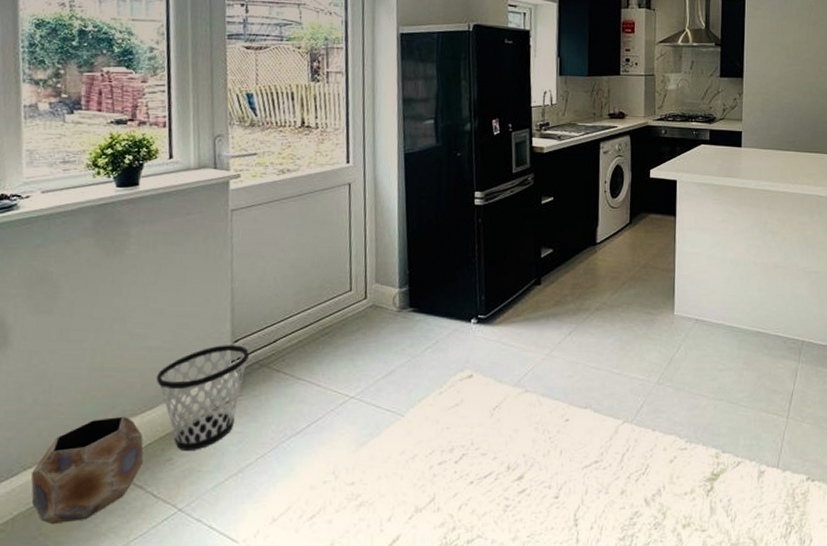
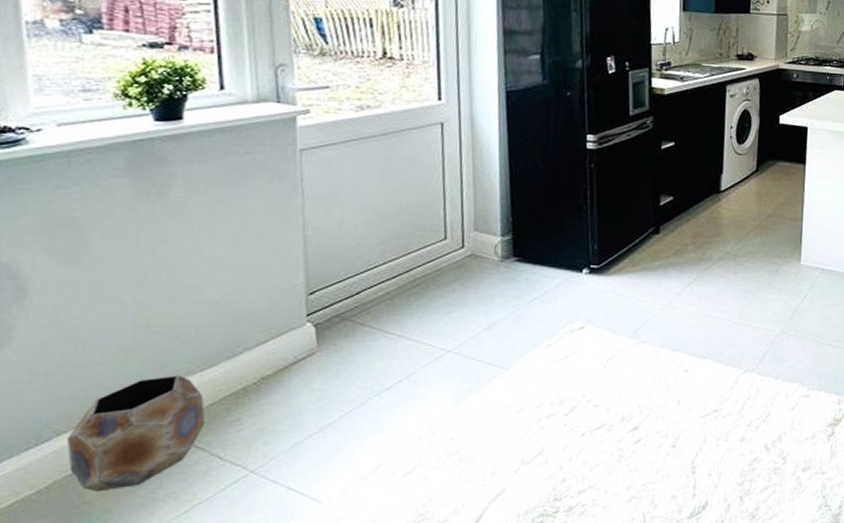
wastebasket: present [156,345,250,450] -> none [215,297,329,410]

